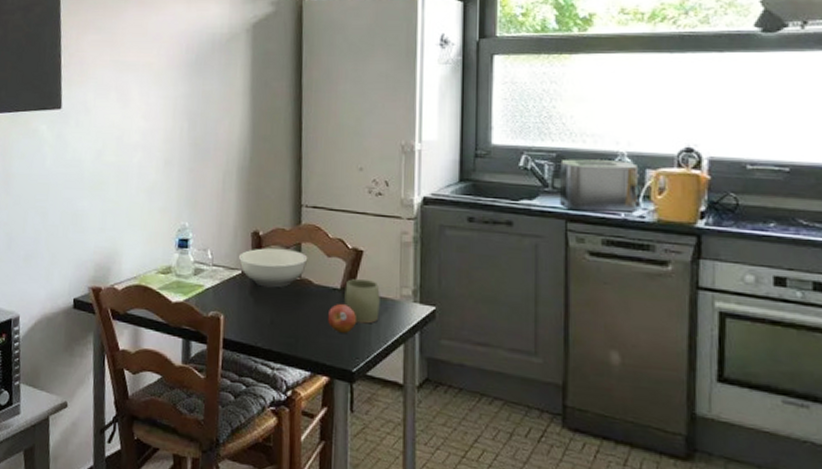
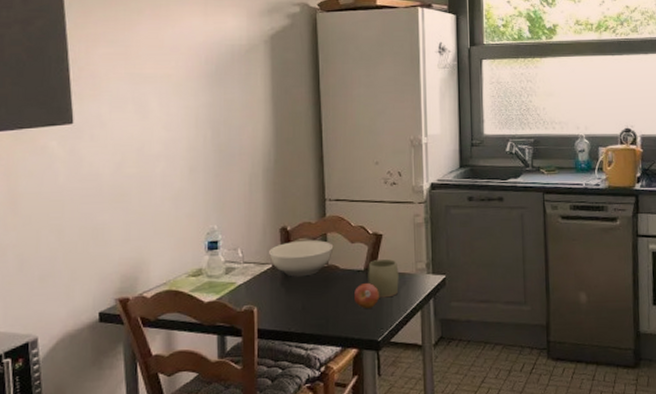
toaster: present [560,159,640,214] -> none [537,142,596,186]

